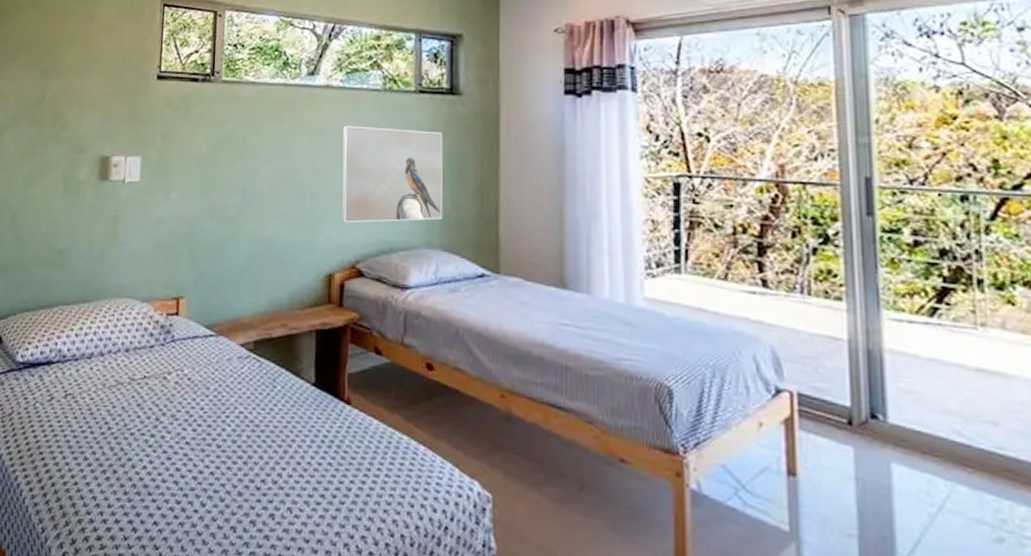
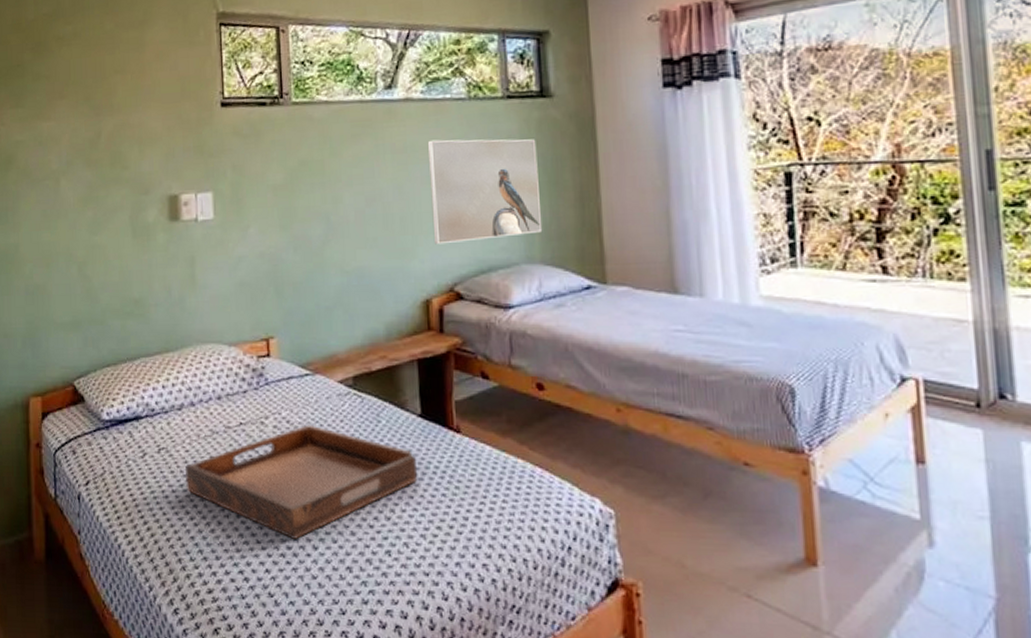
serving tray: none [87,383,307,495] -> present [185,425,418,539]

